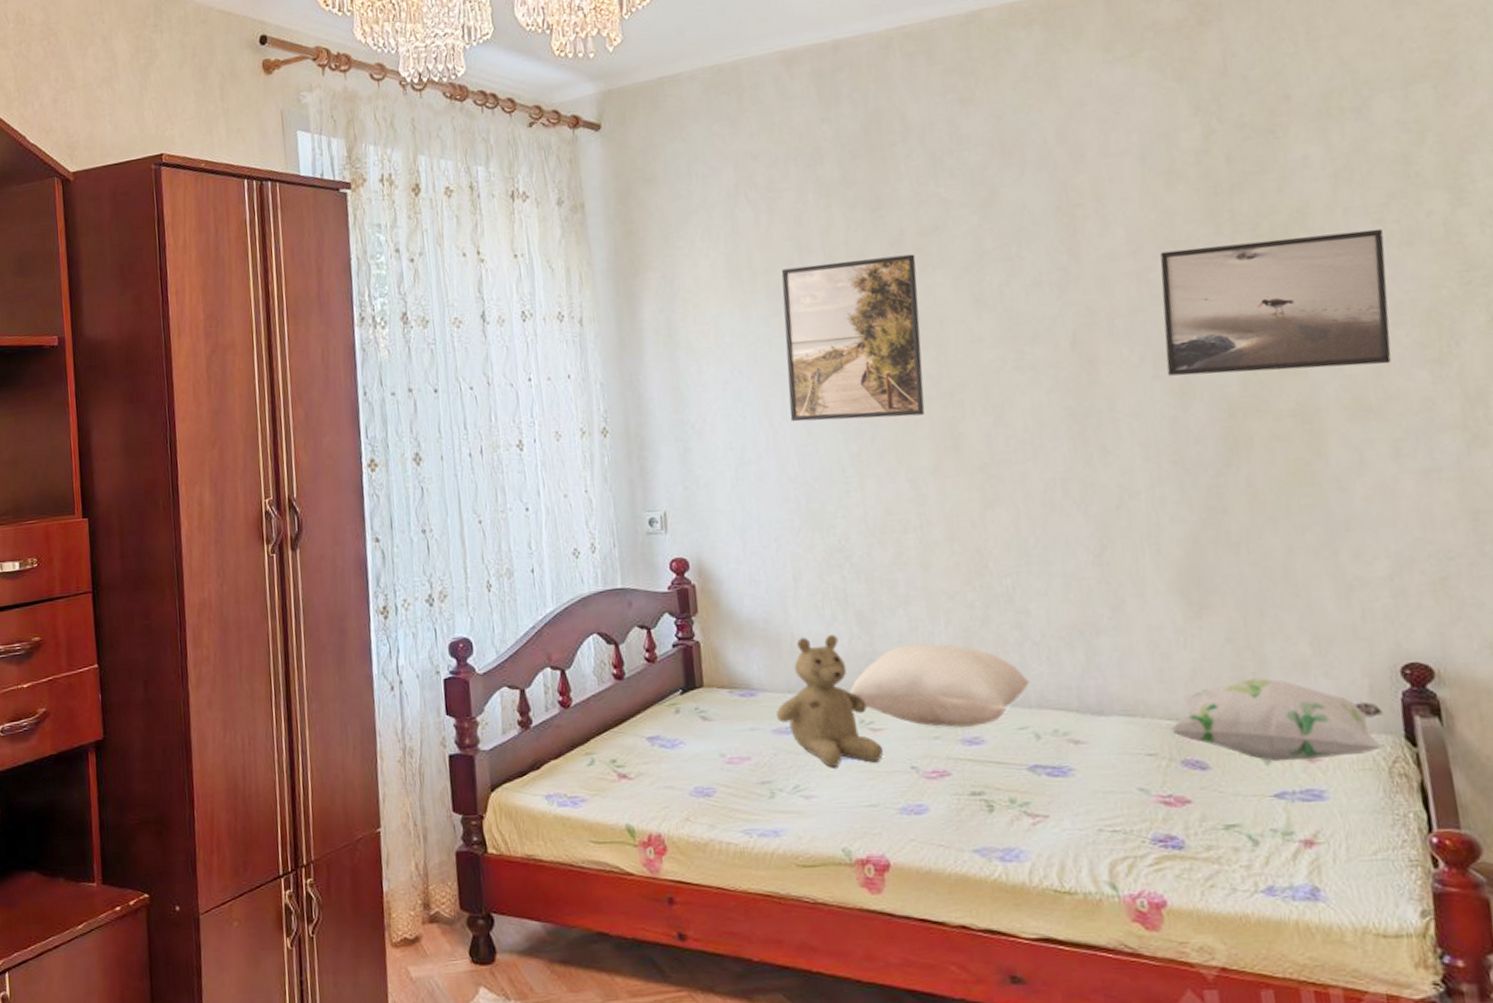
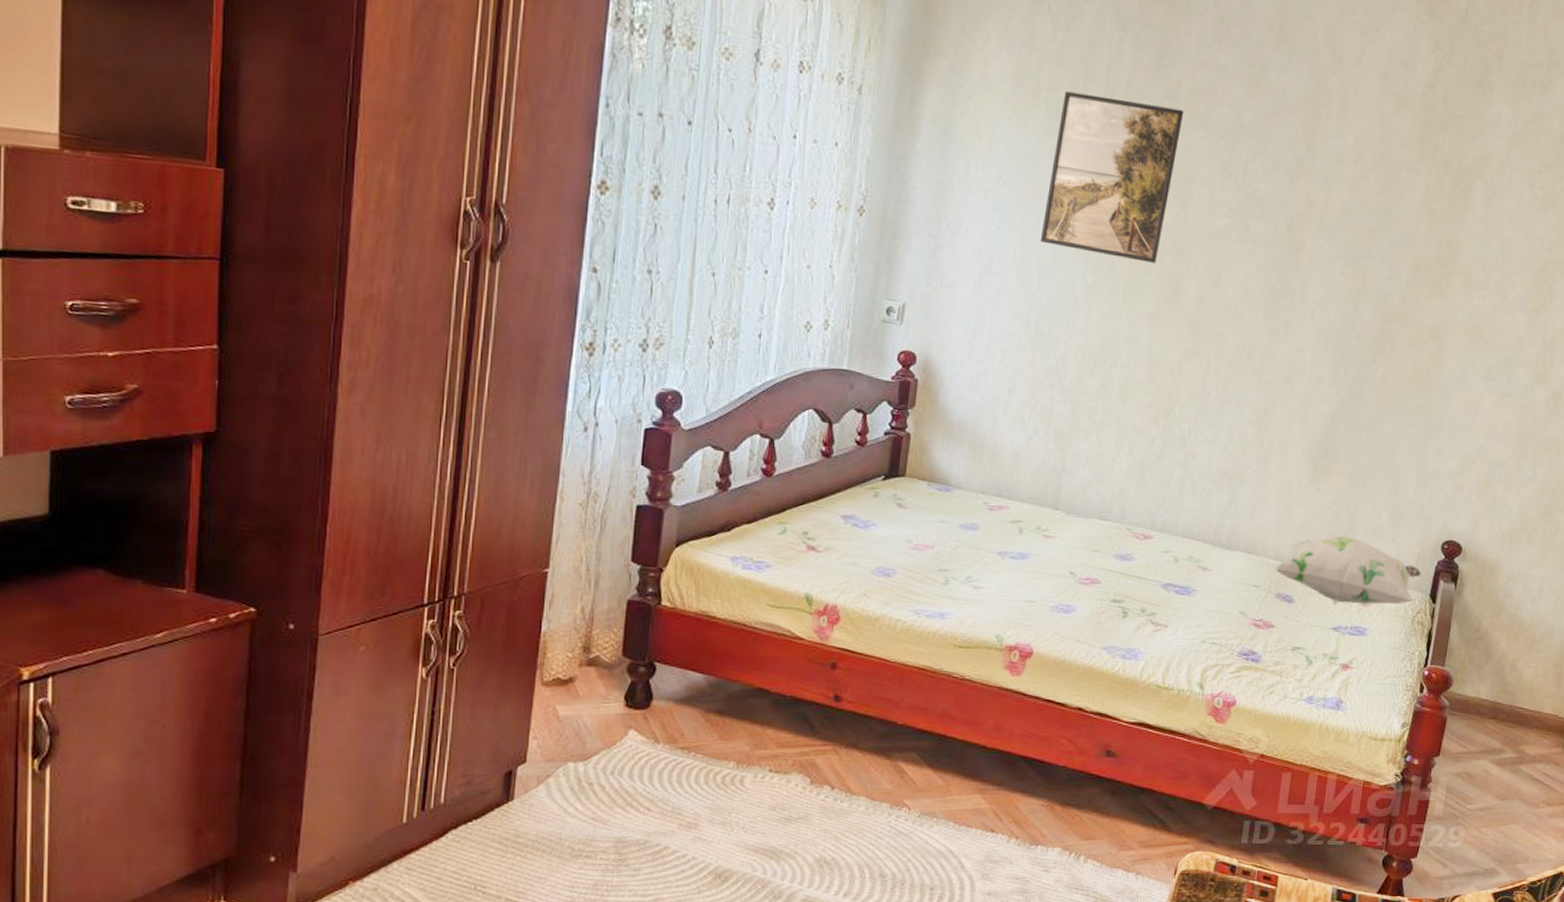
teddy bear: present [775,634,883,767] -> none [965,445,1050,565]
pillow: present [848,643,1031,728] -> none [1033,466,1182,545]
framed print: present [1160,228,1391,376] -> none [1351,166,1532,304]

